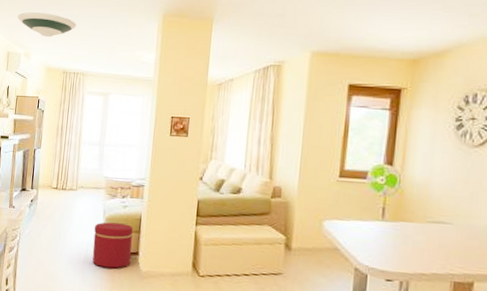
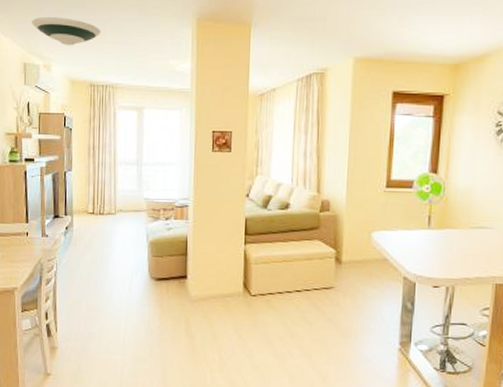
ottoman: present [92,222,133,269] -> none [137,246,180,294]

